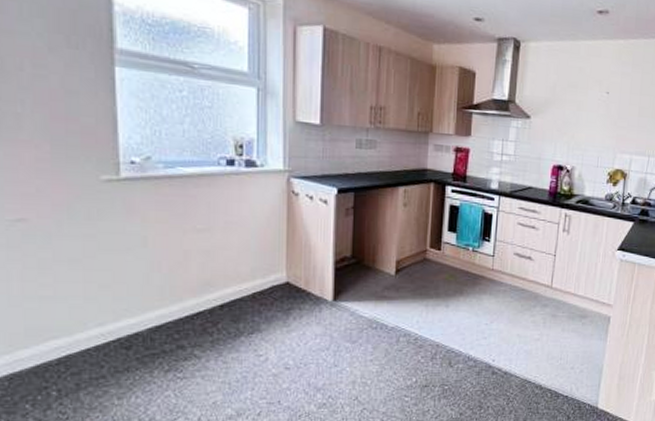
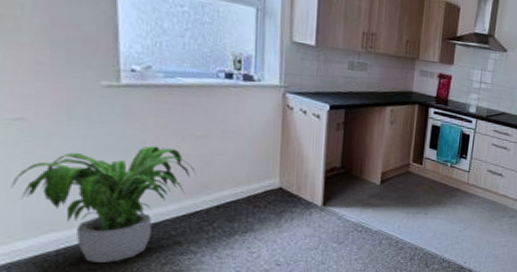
potted plant: none [13,242,198,372] -> present [11,146,196,264]

